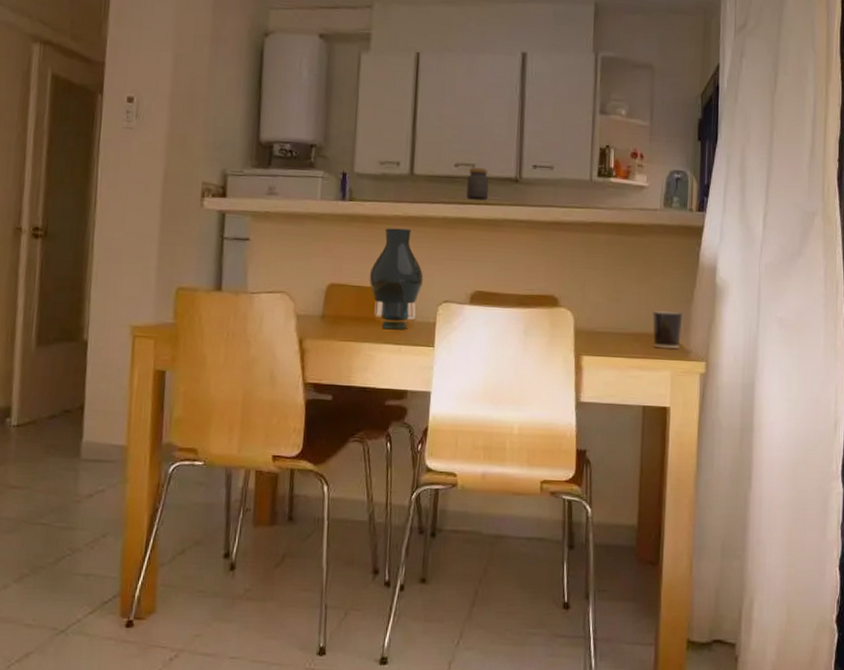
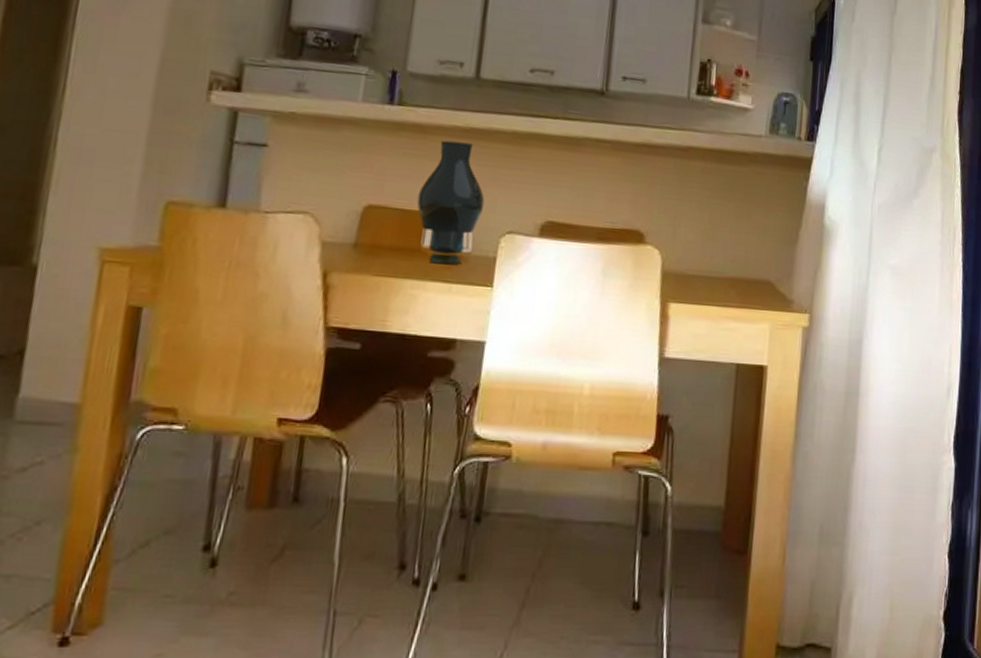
jar: present [466,167,489,201] -> none [542,74,570,115]
mug: present [652,311,683,349] -> none [751,252,786,298]

